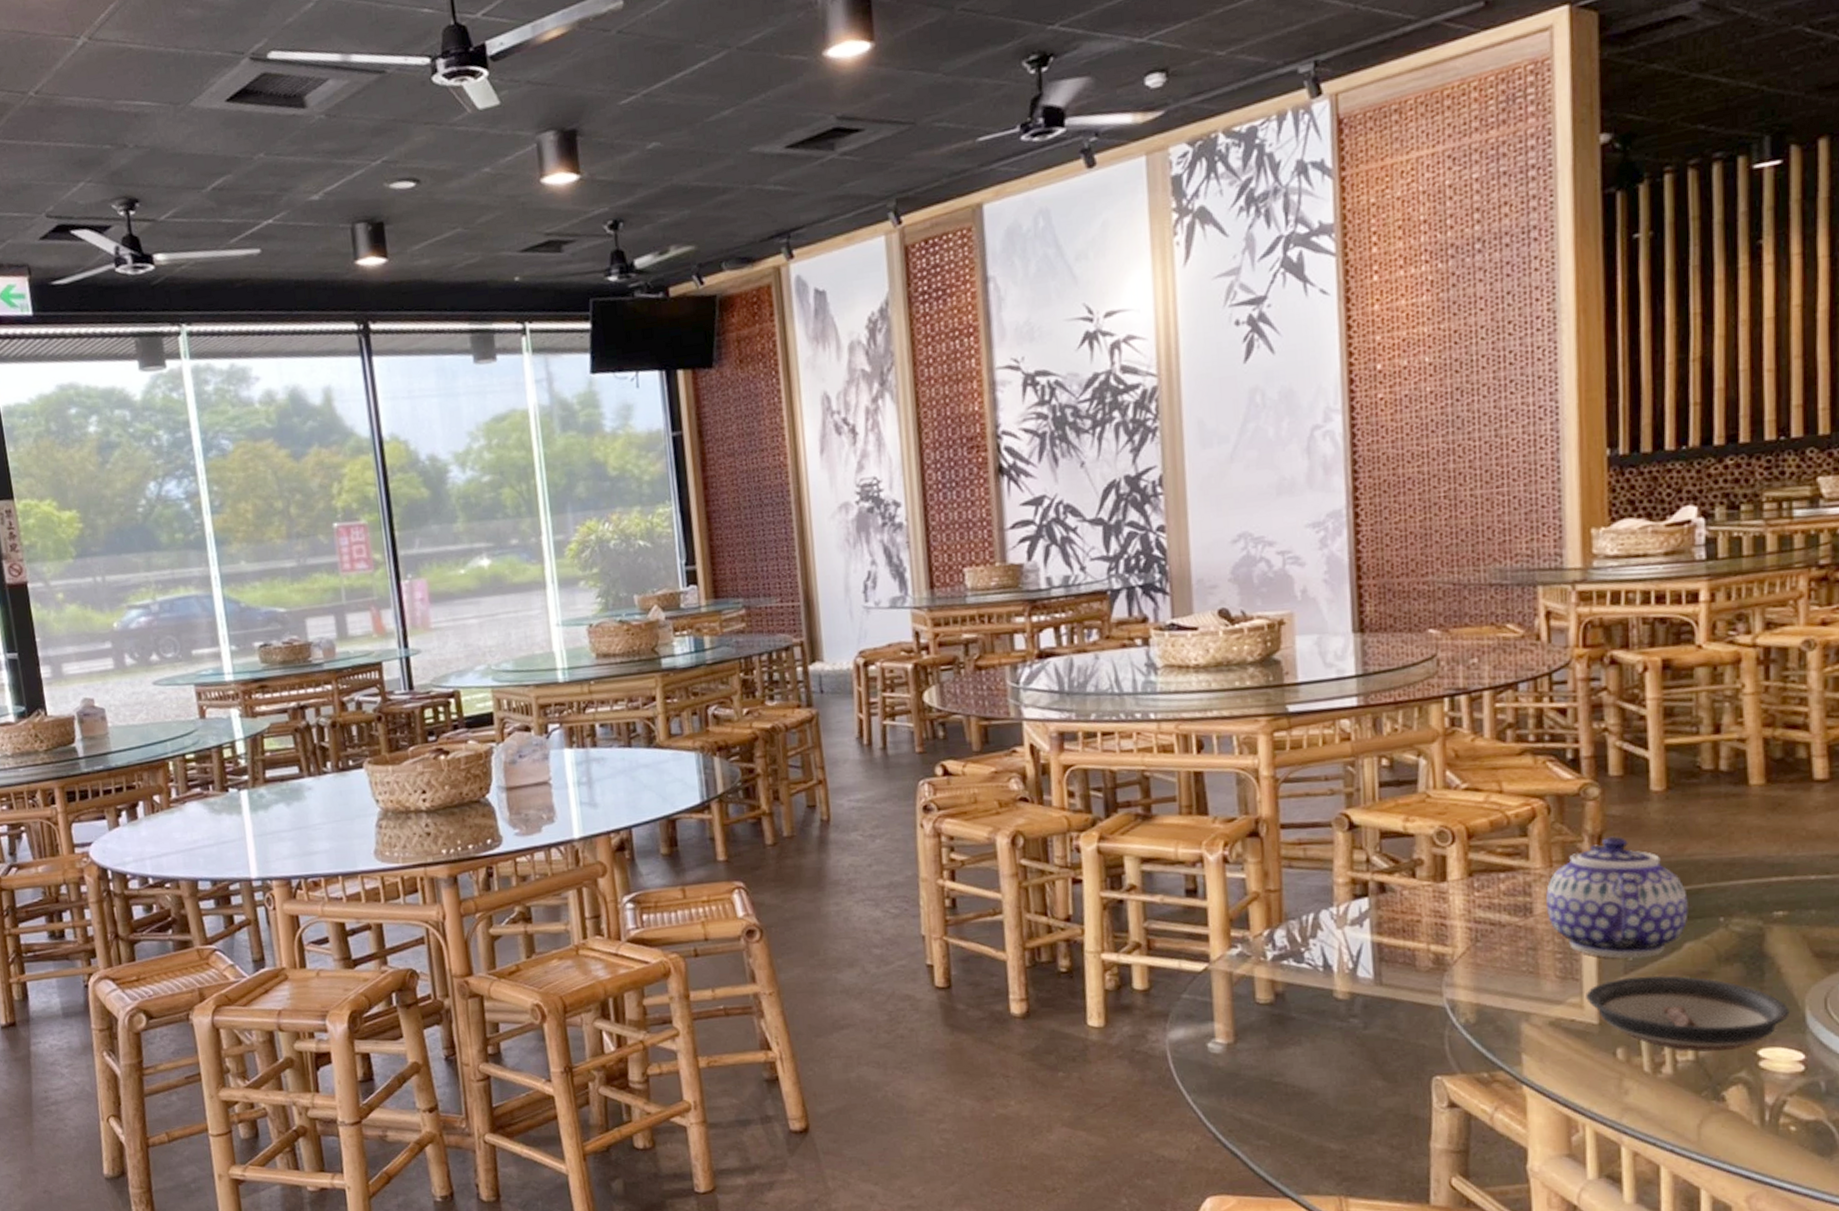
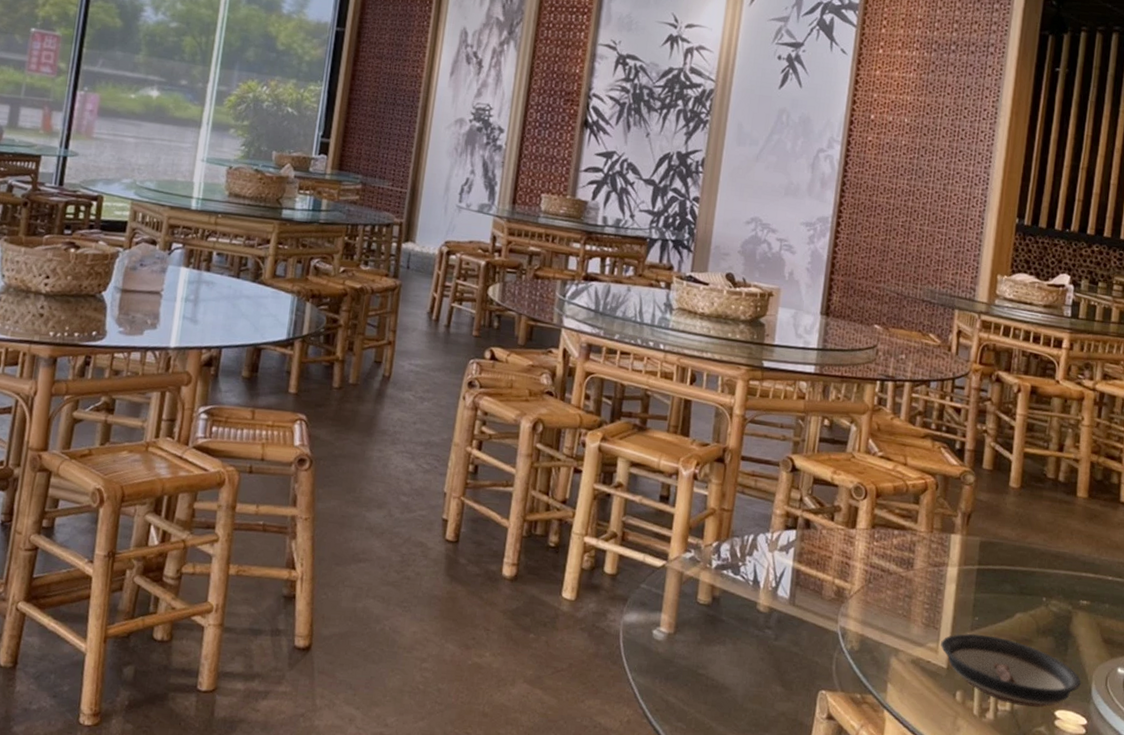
teapot: present [1546,836,1688,959] -> none [923,516,1023,620]

